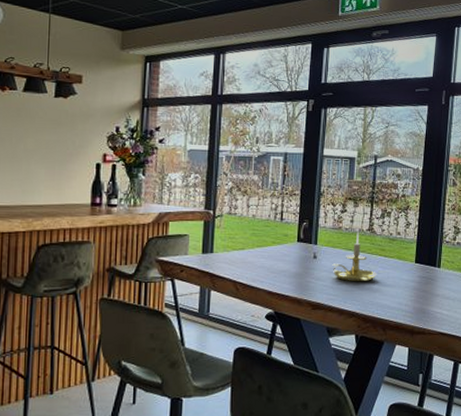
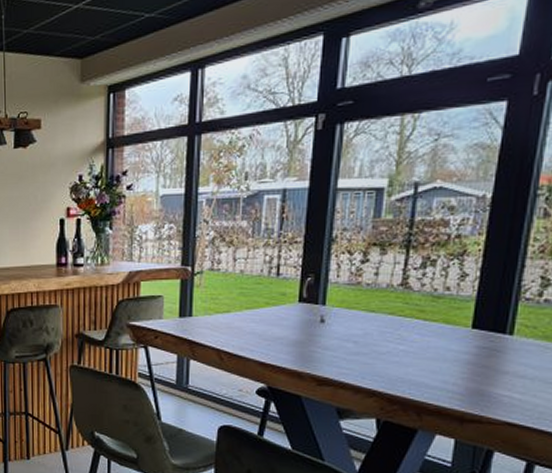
candle holder: present [332,232,377,282] -> none [346,287,412,353]

